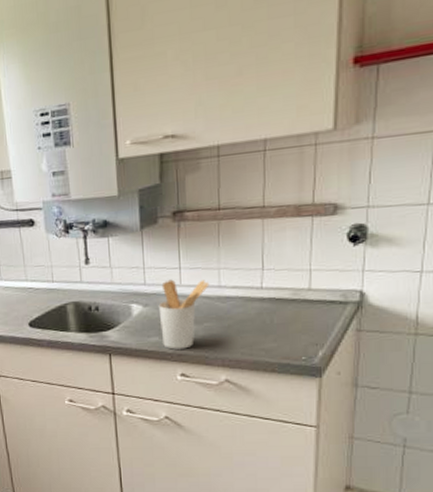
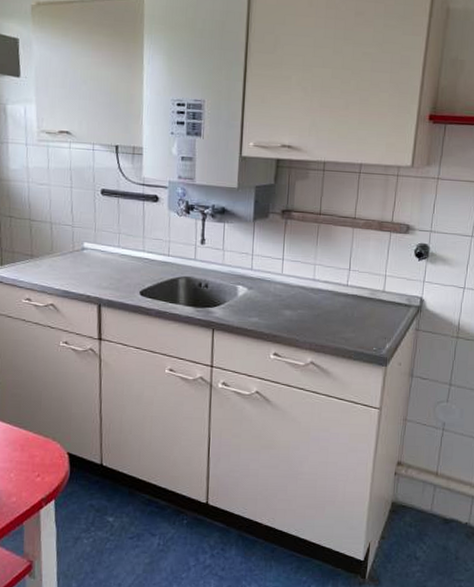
utensil holder: present [158,279,210,350] -> none [261,268,306,331]

